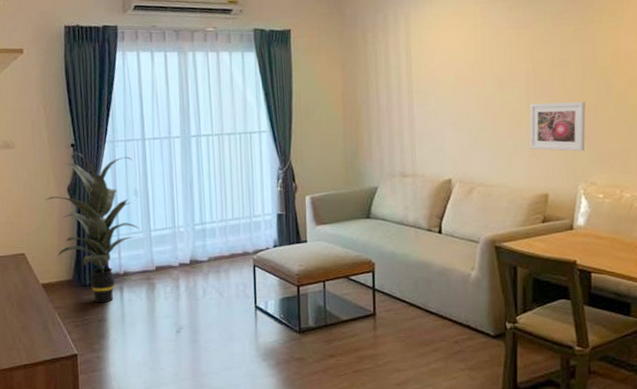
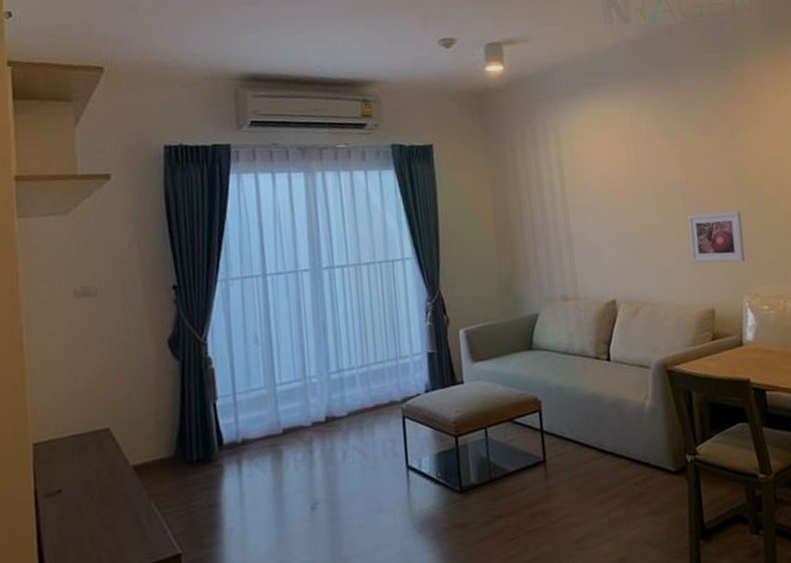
indoor plant: present [46,152,140,303] -> none [139,295,262,483]

